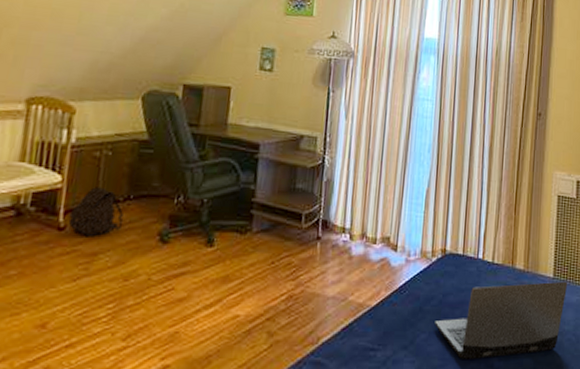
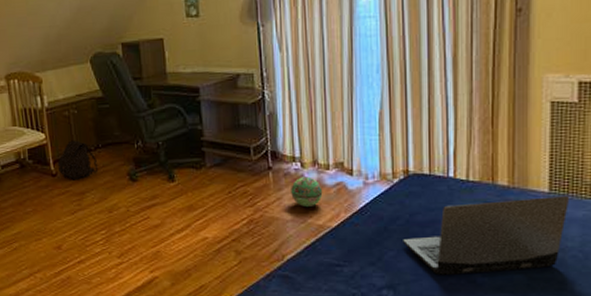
ball: none [336,250,368,284] -> present [291,176,323,208]

